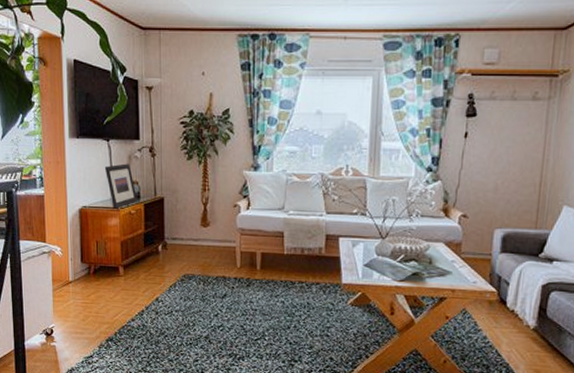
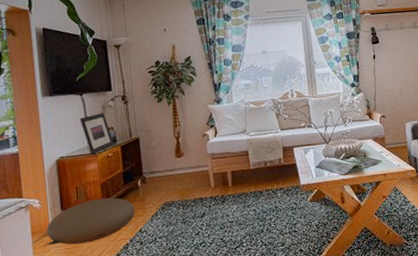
pouf: none [63,256,154,302] -> present [44,197,136,246]

